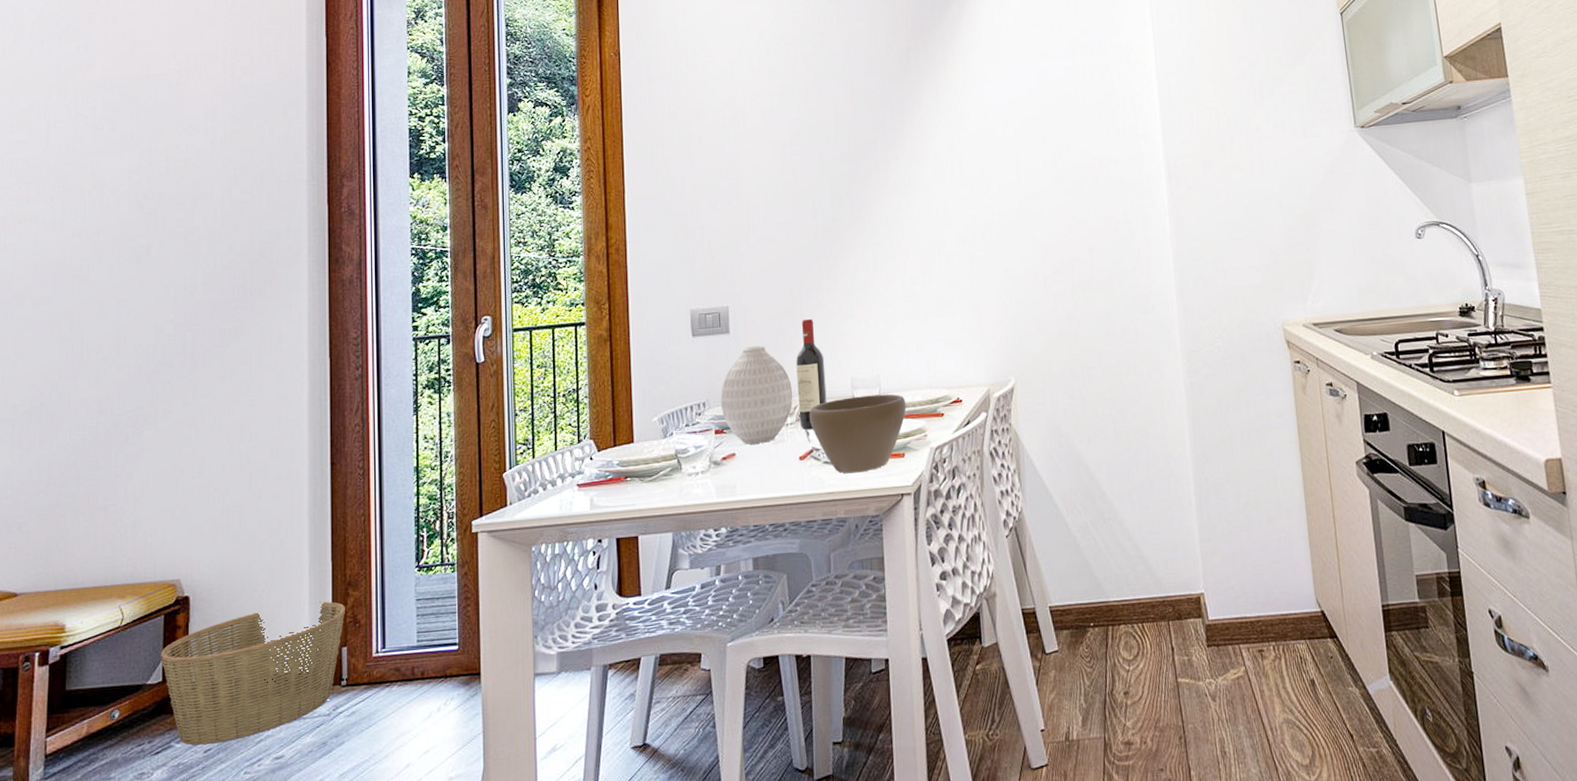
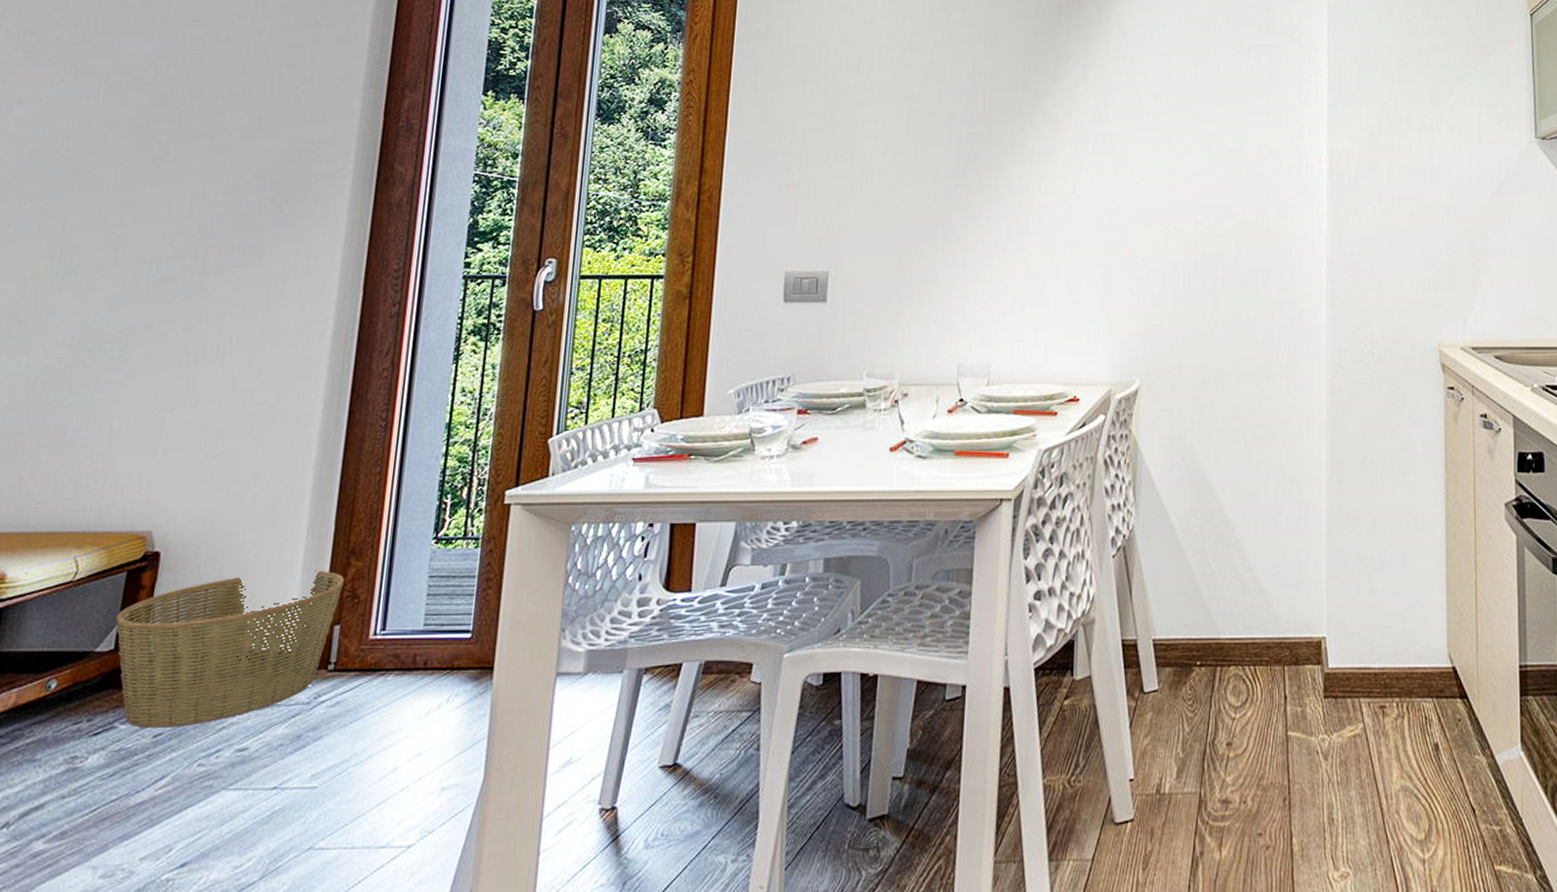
vase: present [720,345,793,444] -> none [807,319,891,429]
wine bottle: present [796,319,827,429] -> none [894,294,930,417]
bowl: present [809,394,907,473] -> none [906,385,1017,471]

